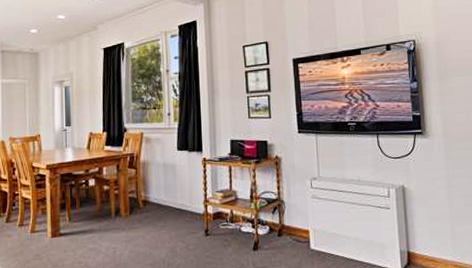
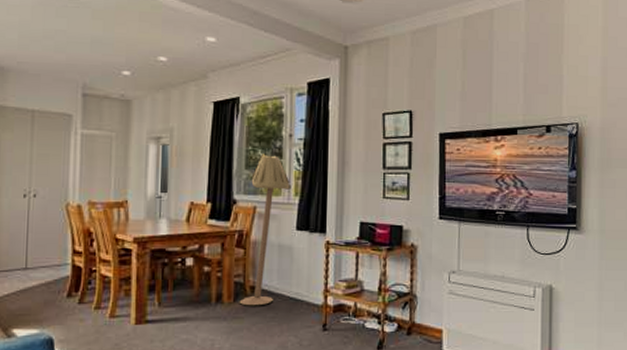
floor lamp: none [134,88,170,218] -> present [239,154,290,306]

